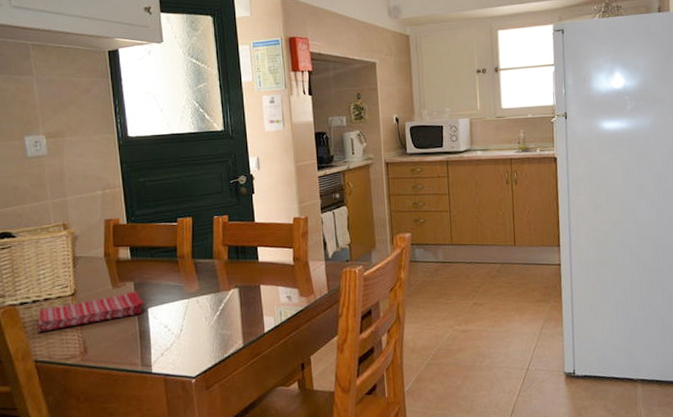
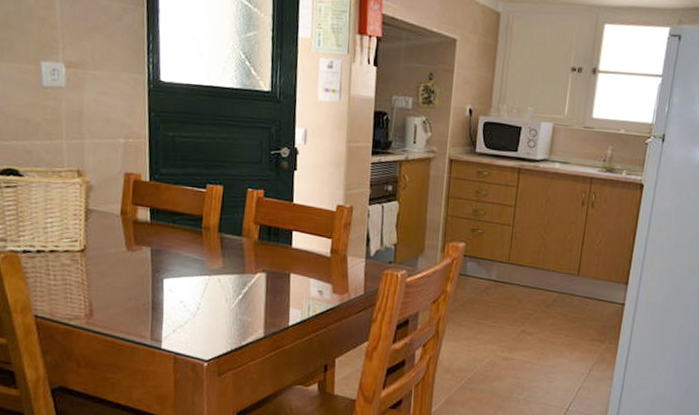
dish towel: present [37,291,145,332] -> none [39,257,161,286]

